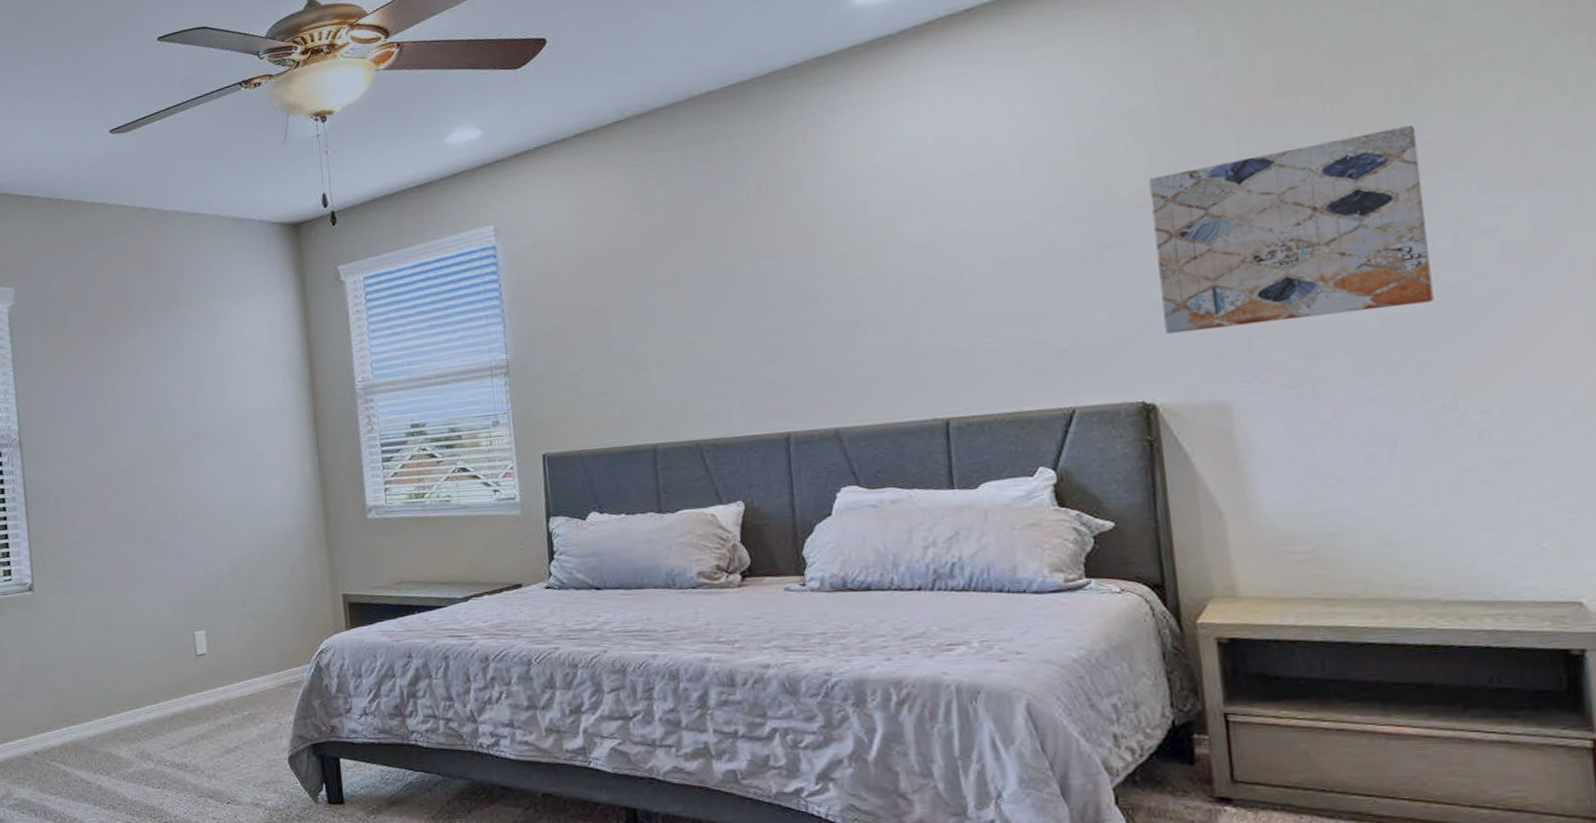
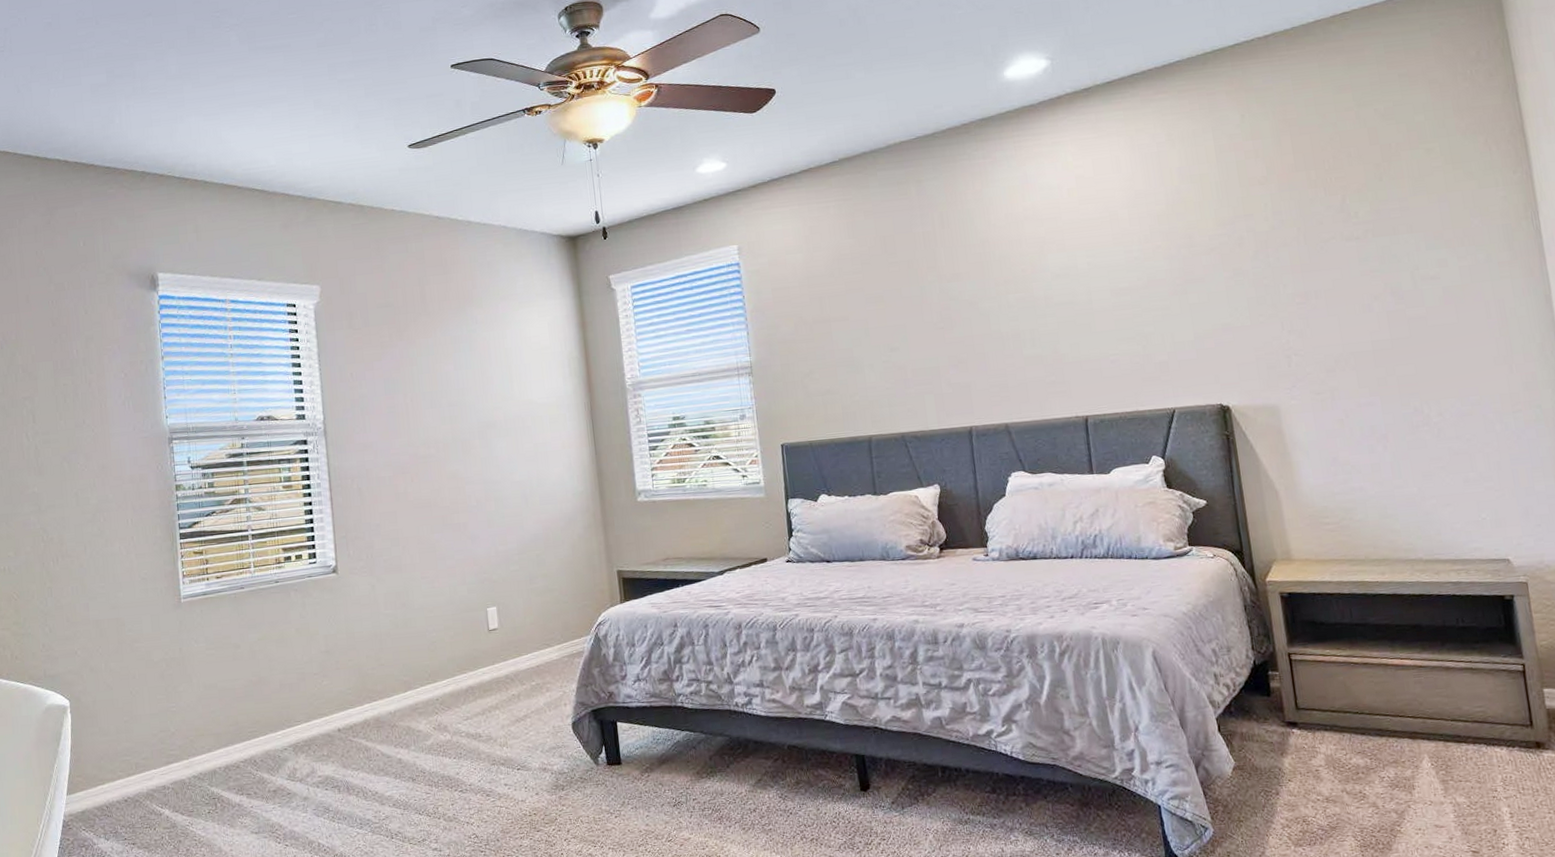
wall art: present [1149,125,1434,334] -> none [1216,196,1404,351]

